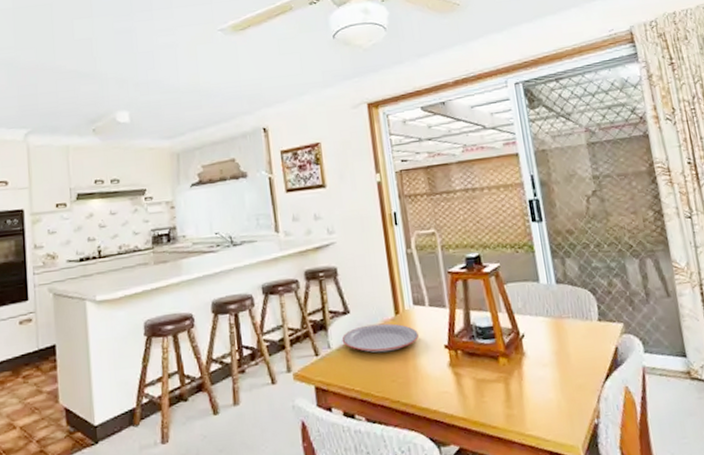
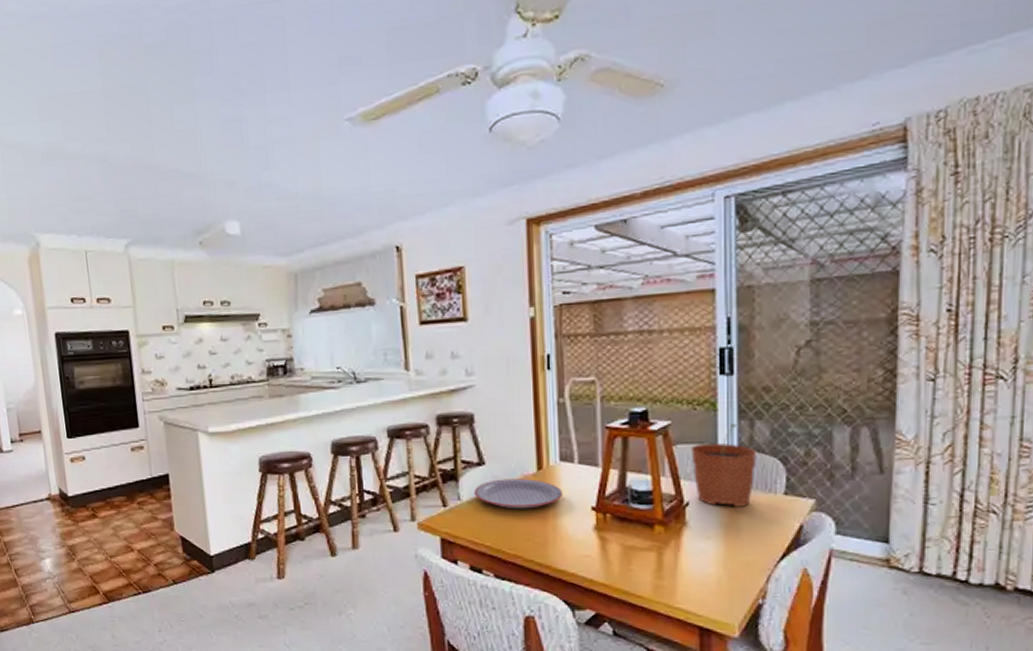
plant pot: none [519,262,573,336] -> present [691,423,756,507]

